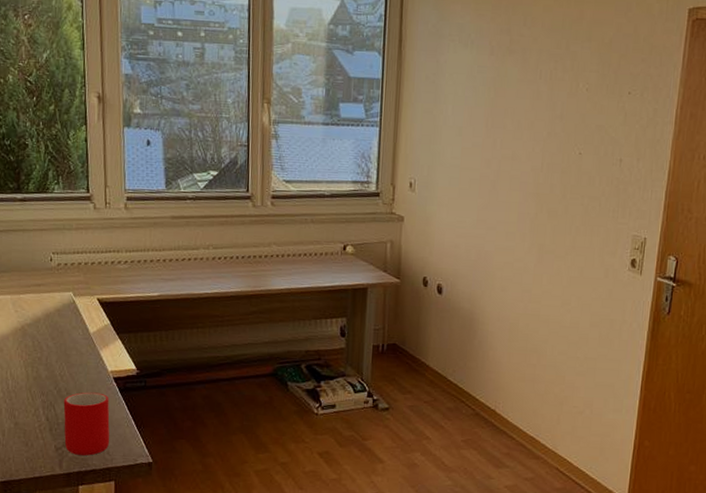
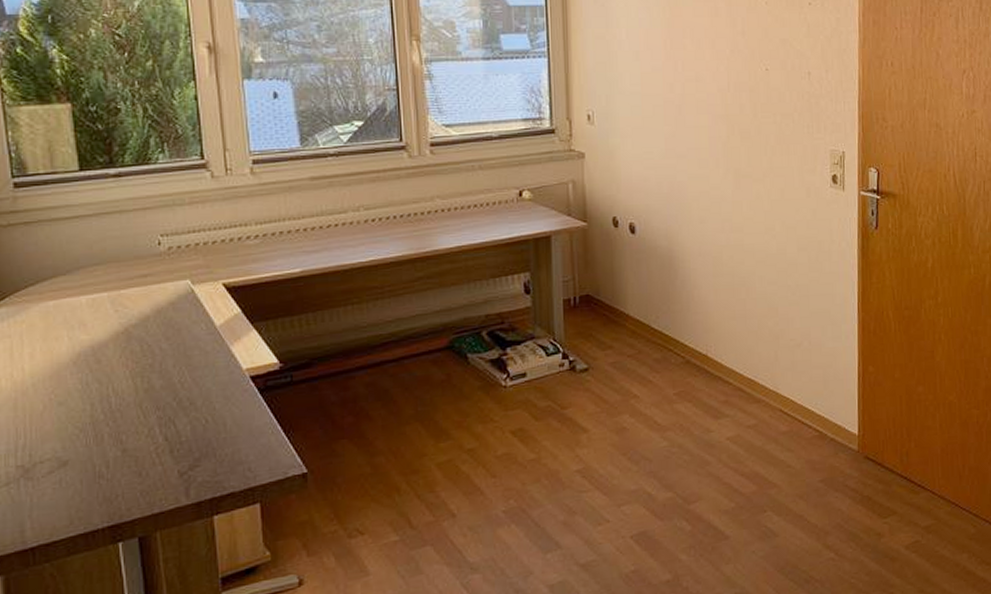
cup: present [63,392,110,456] -> none [186,397,251,478]

